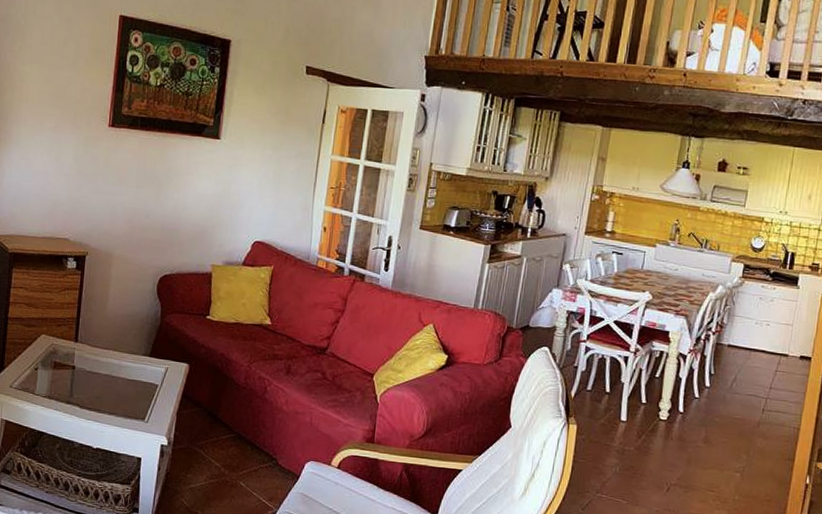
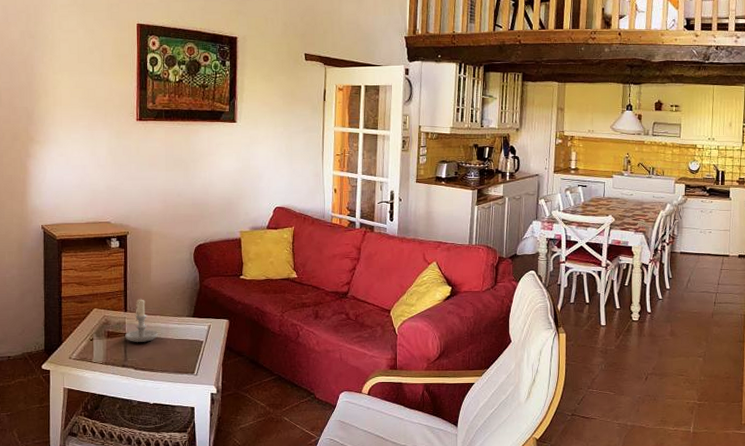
candle: none [73,328,109,379] -> present [125,298,158,342]

